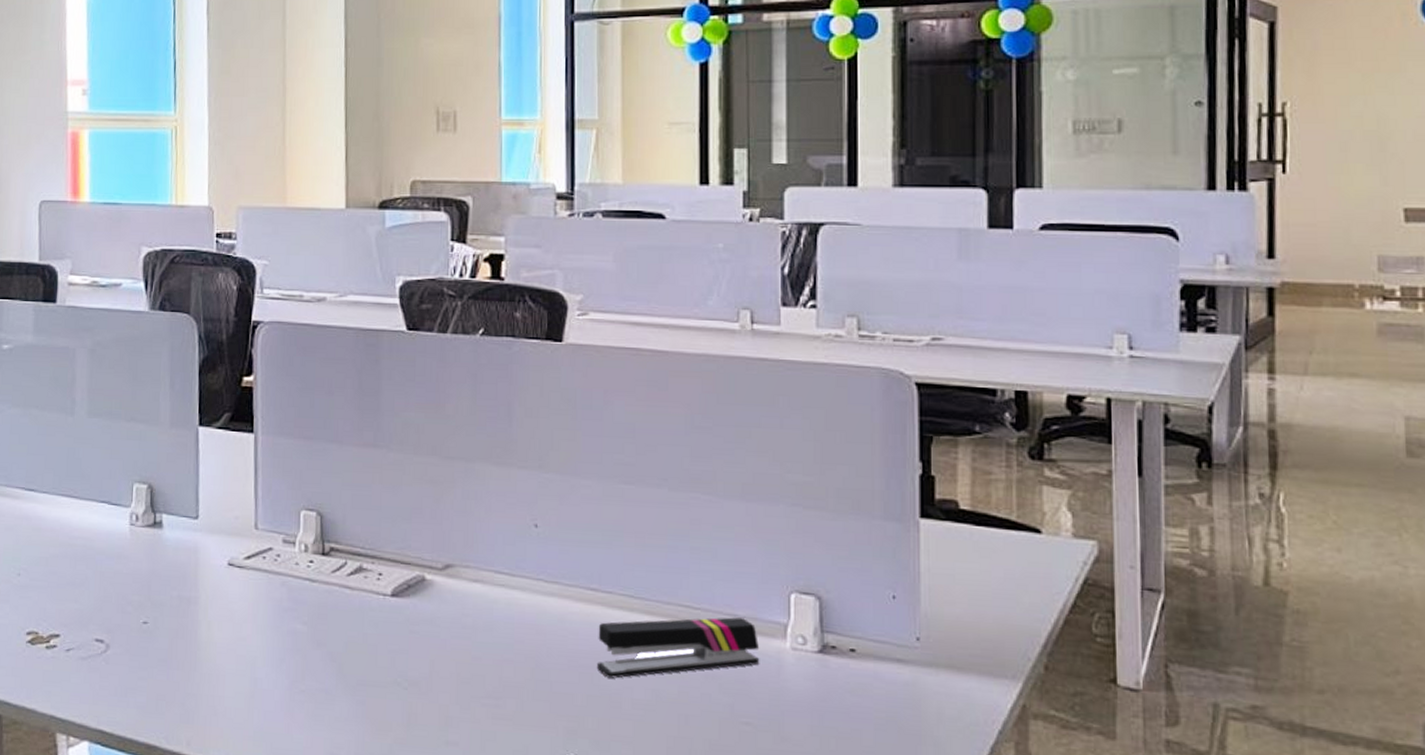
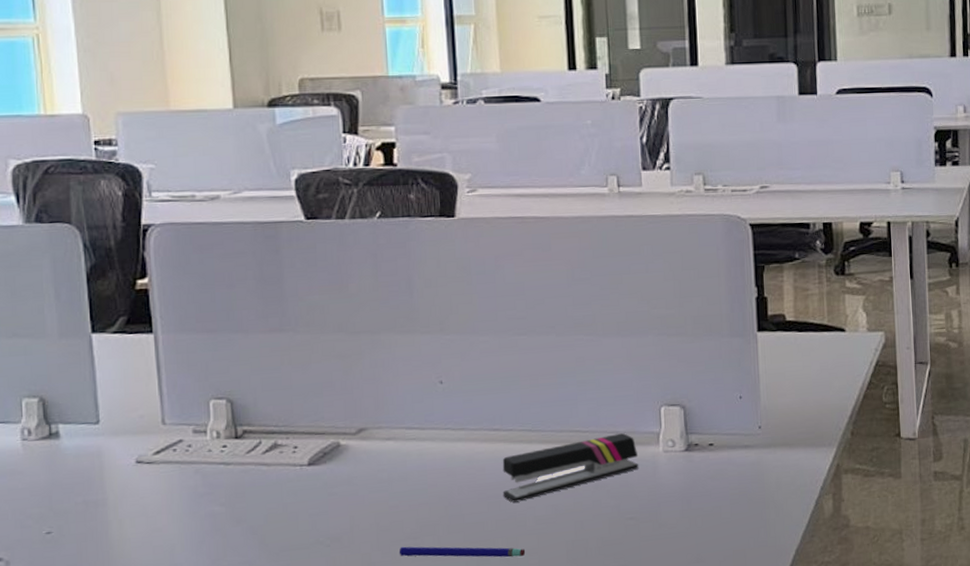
pen: none [478,705,619,743] -> present [398,546,526,558]

